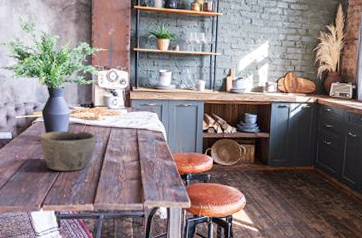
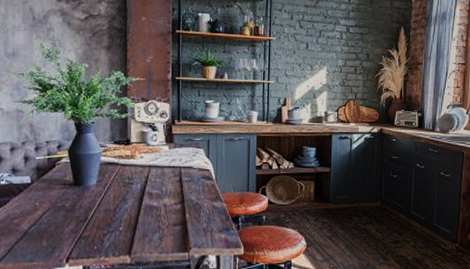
bowl: present [39,131,97,171] -> none [65,171,133,219]

